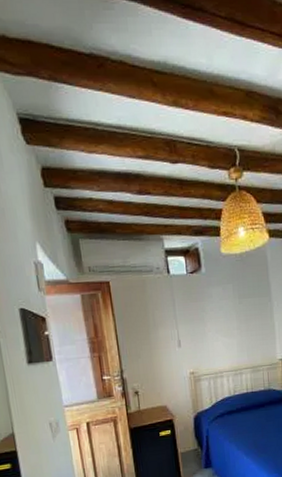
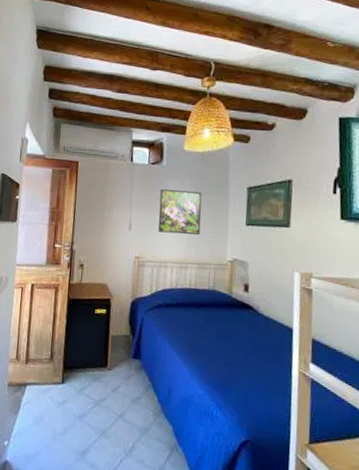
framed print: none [204,296,250,344] -> present [158,189,202,235]

